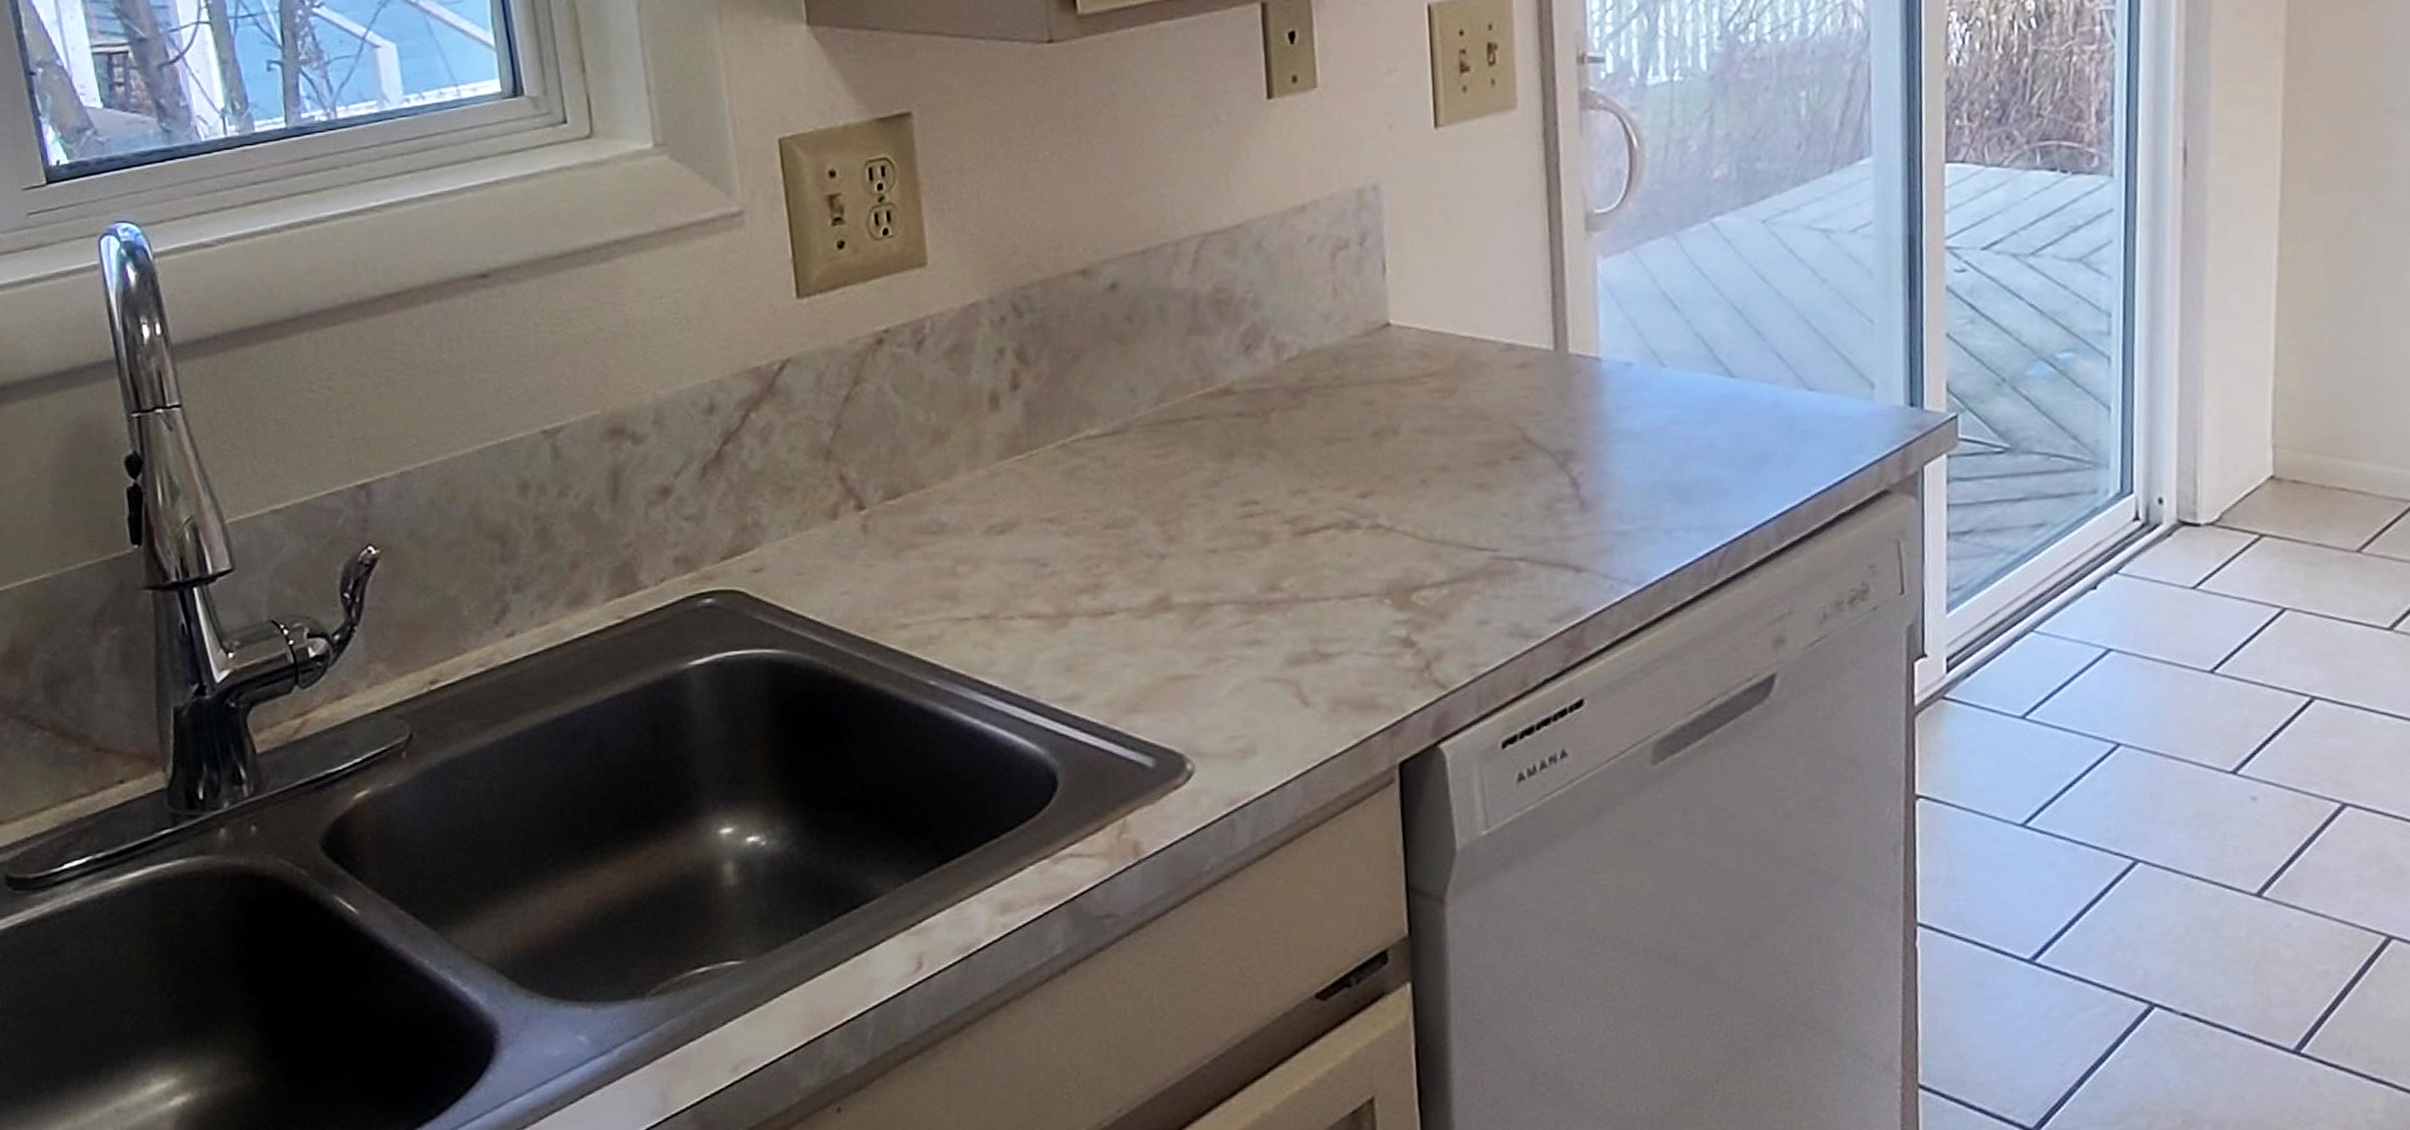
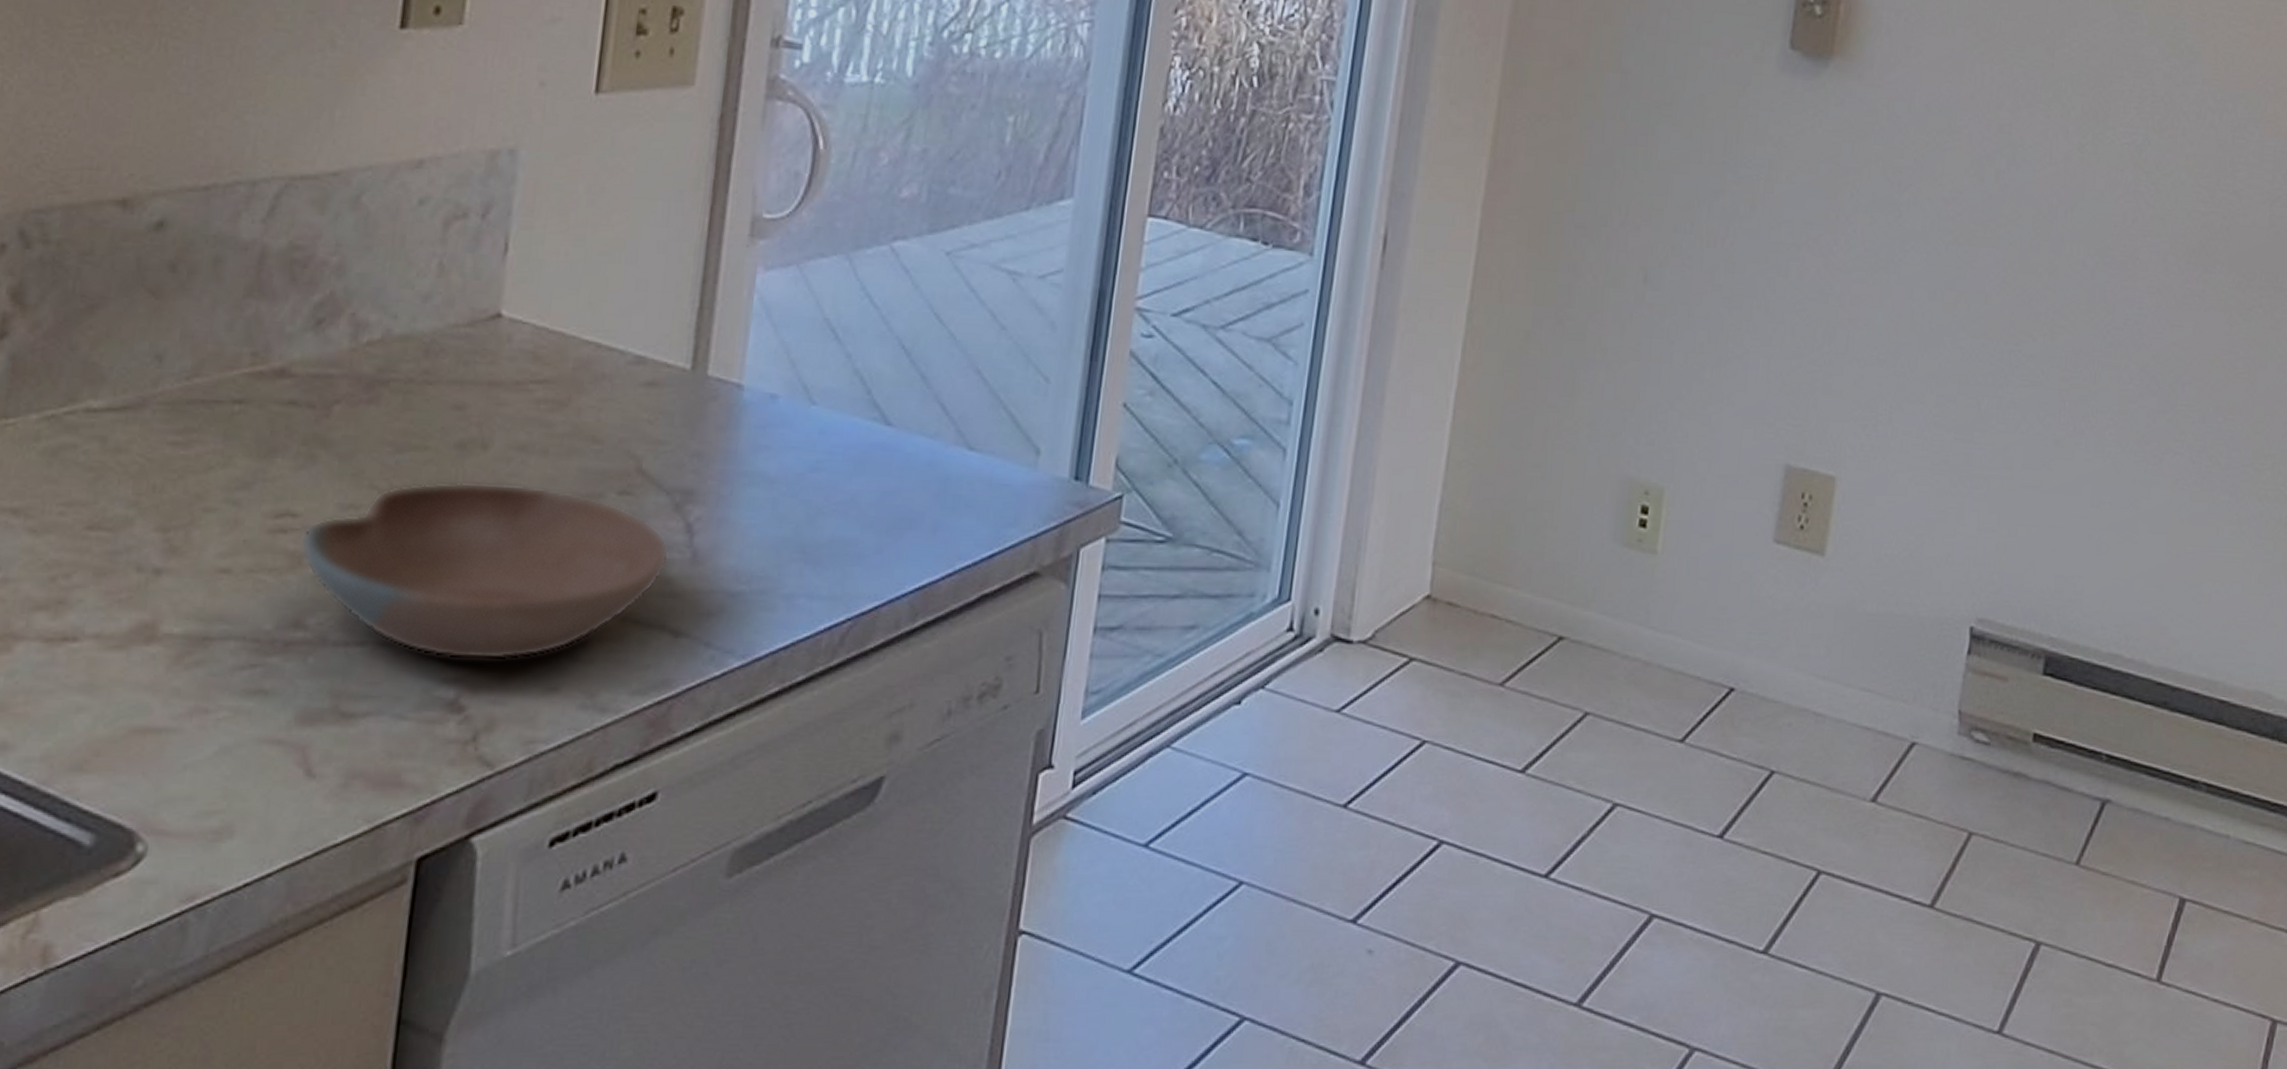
bowl: none [1264,460,1562,605] -> present [300,481,670,661]

